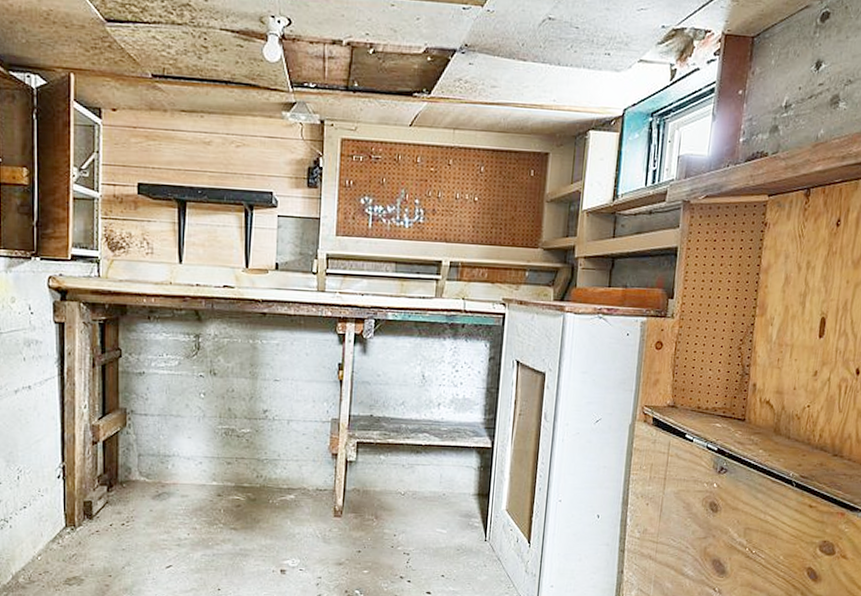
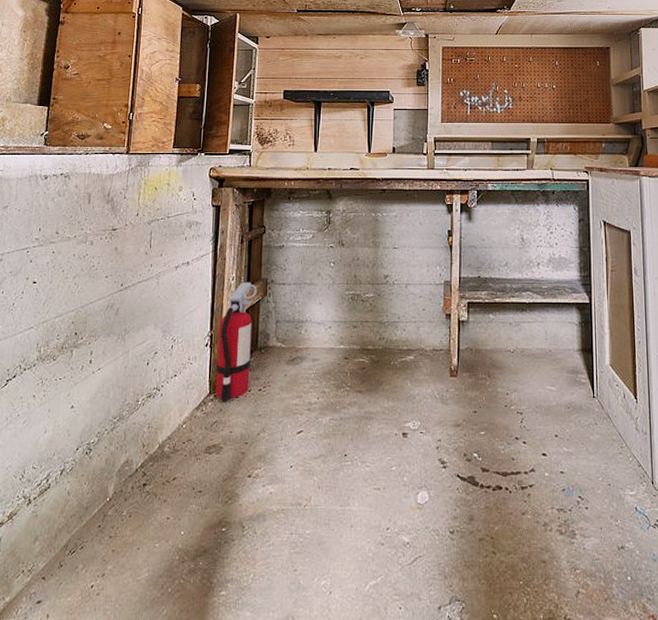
fire extinguisher: none [71,410,115,534] -> present [215,282,258,401]

